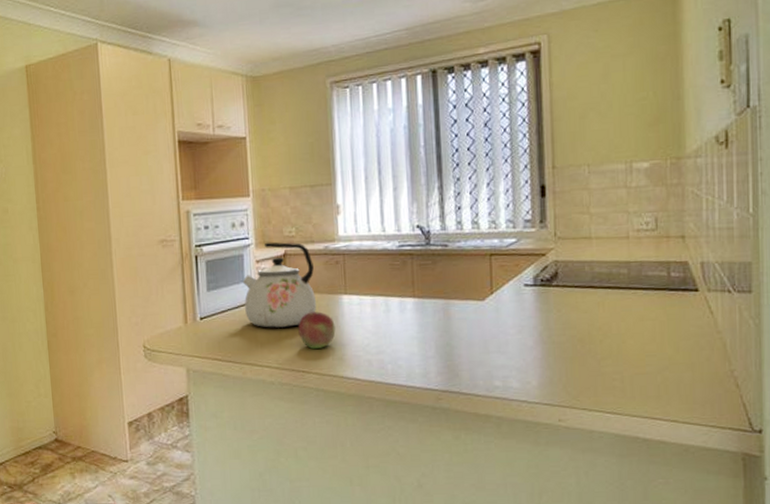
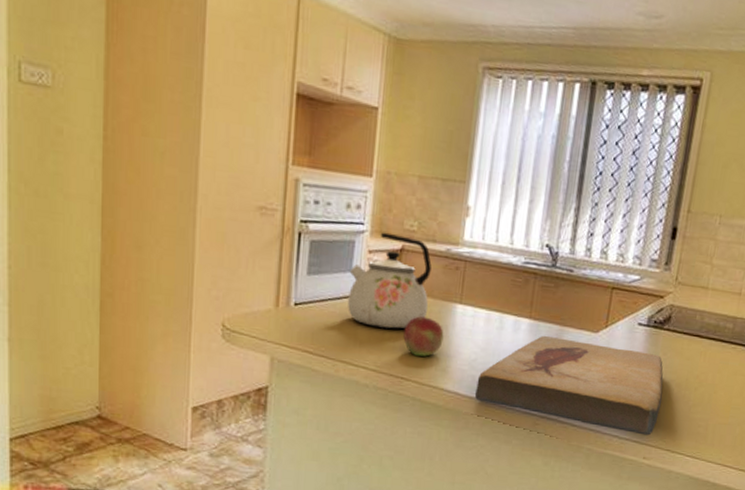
fish fossil: none [373,311,567,397] -> present [474,335,664,436]

